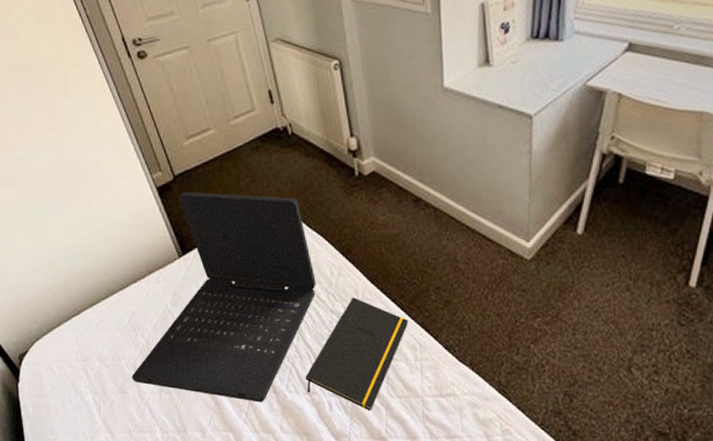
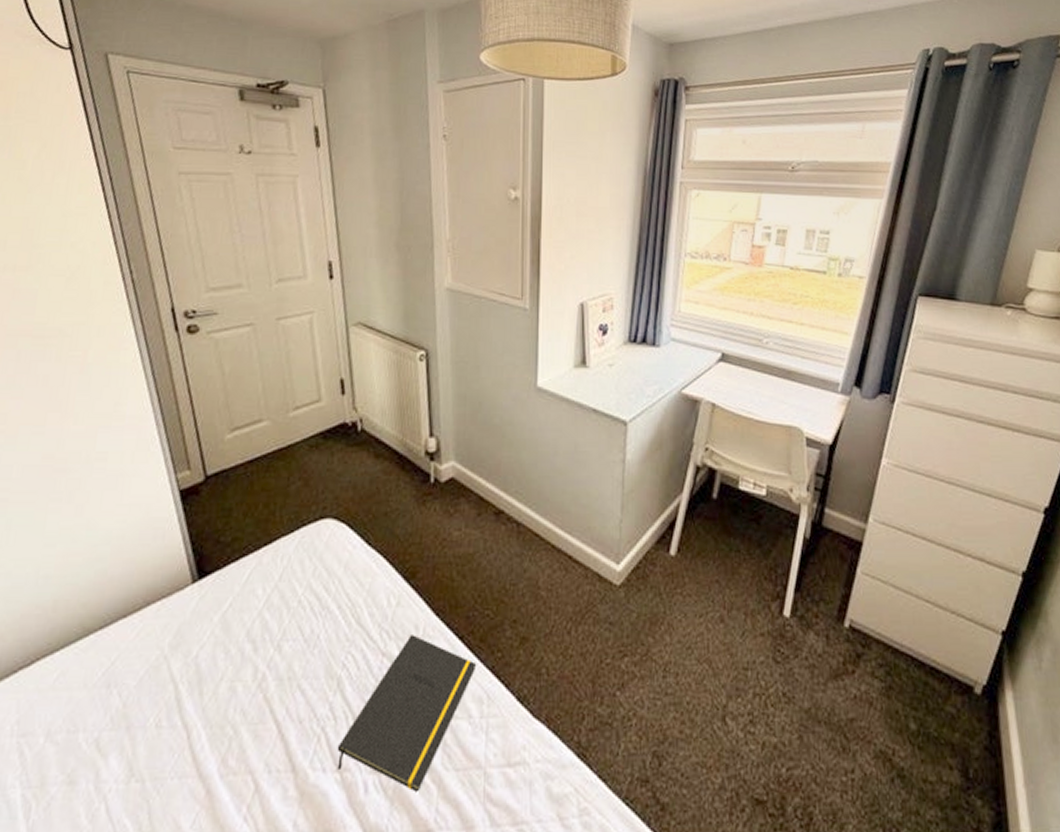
laptop: present [131,192,316,403] -> none [89,496,368,788]

